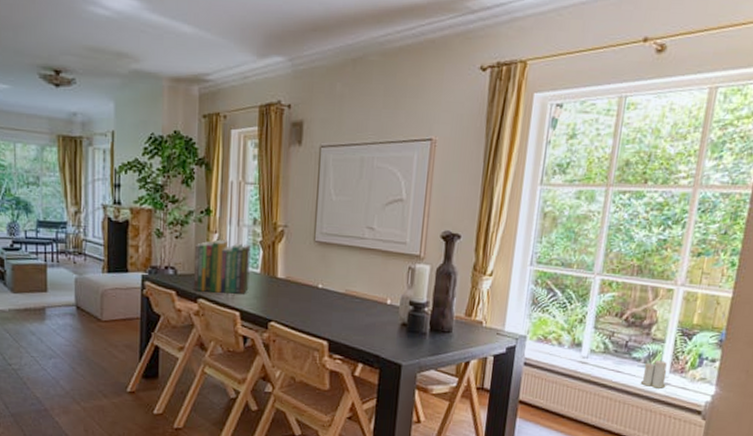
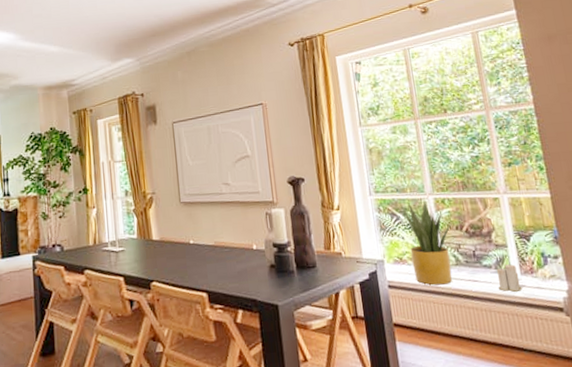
books: present [193,239,251,294] -> none [77,213,129,264]
planter: none [555,280,612,371] -> present [401,200,453,285]

